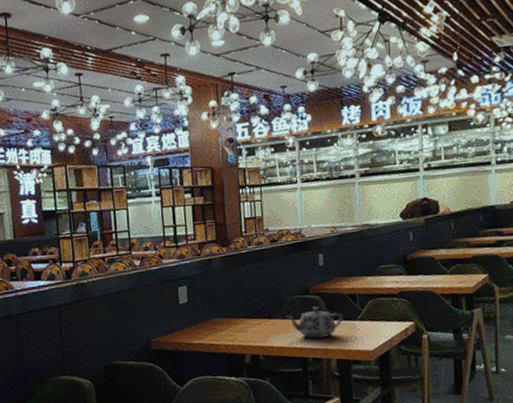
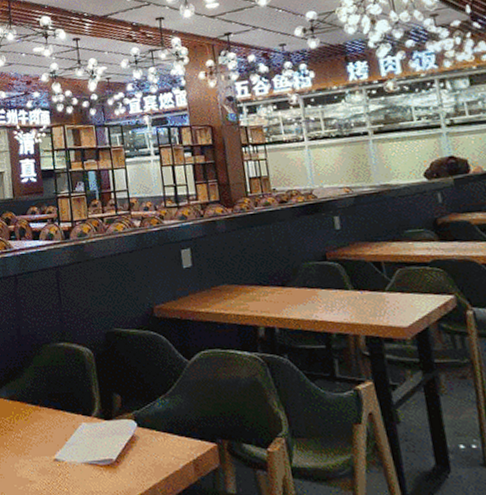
teapot: present [286,307,344,339] -> none [302,275,370,311]

